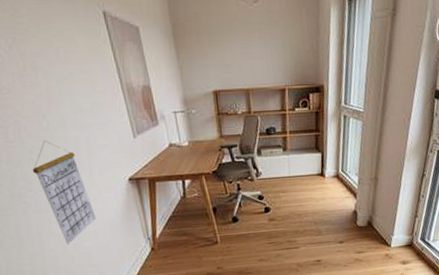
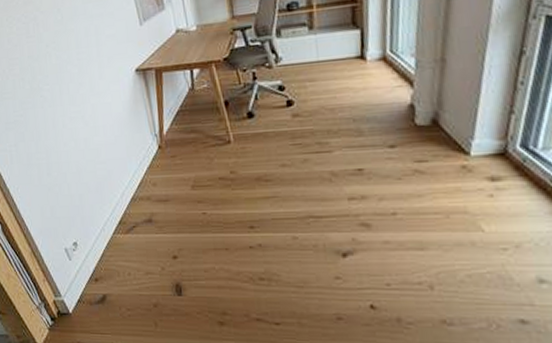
calendar: present [32,141,96,245] -> none [49,34,104,139]

